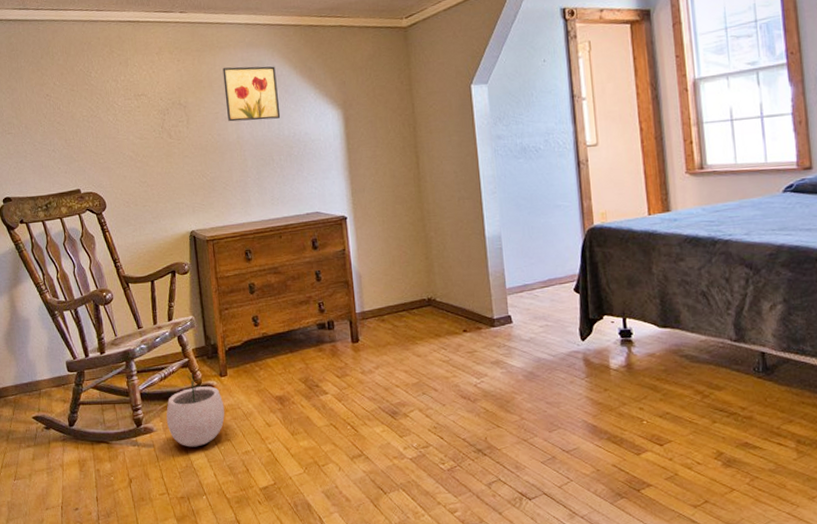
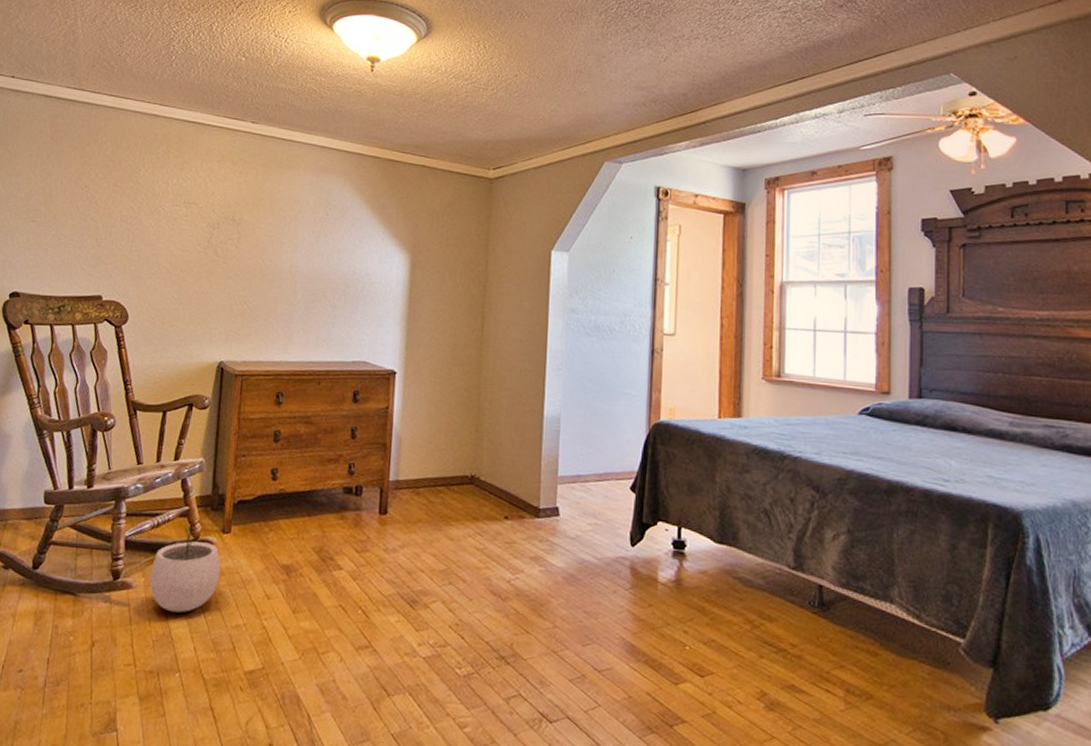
wall art: present [222,66,281,122] -> none [283,189,345,253]

